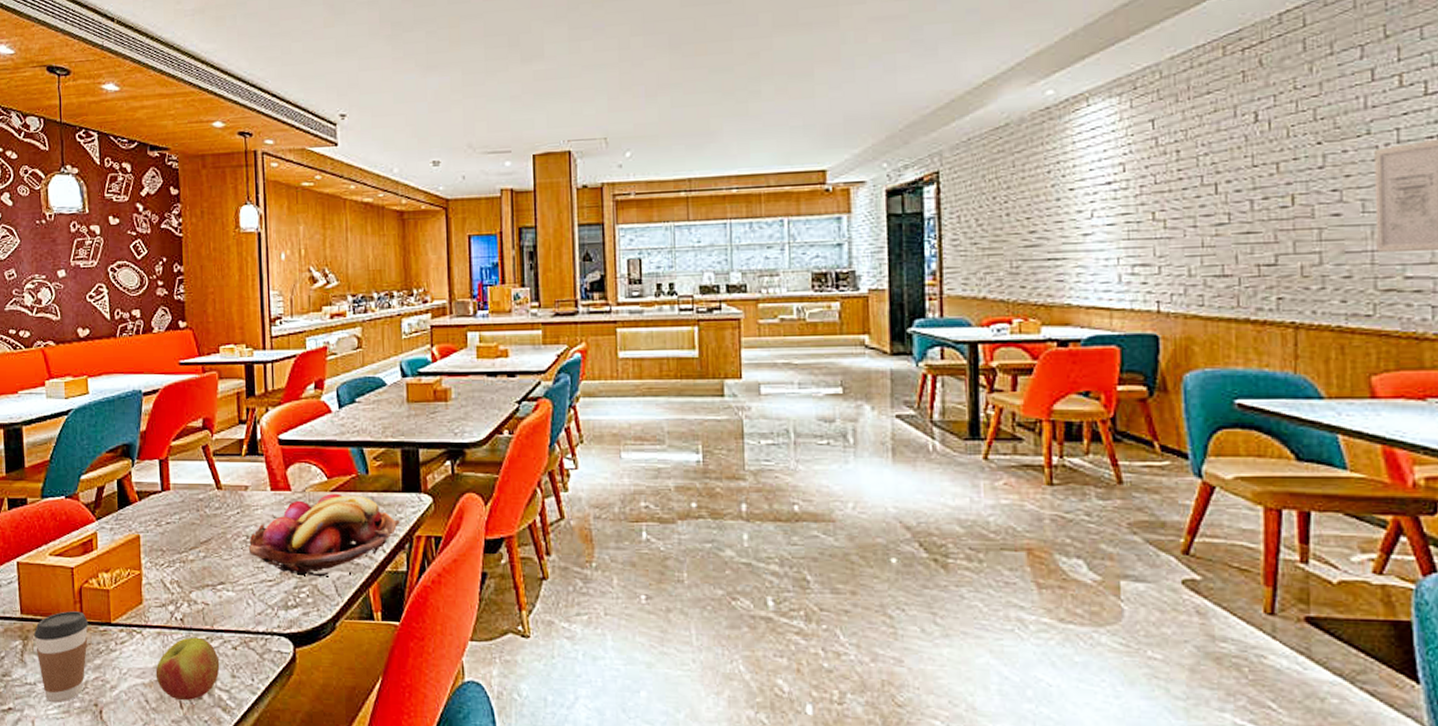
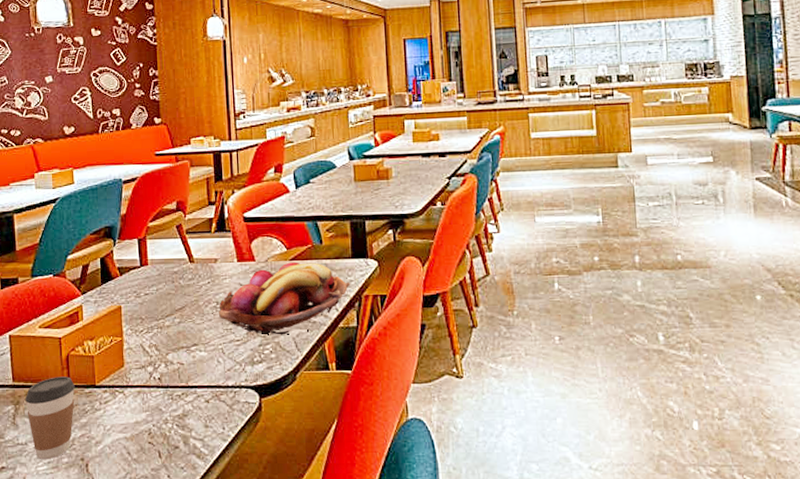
apple: present [155,637,220,701] -> none [136,393,194,451]

